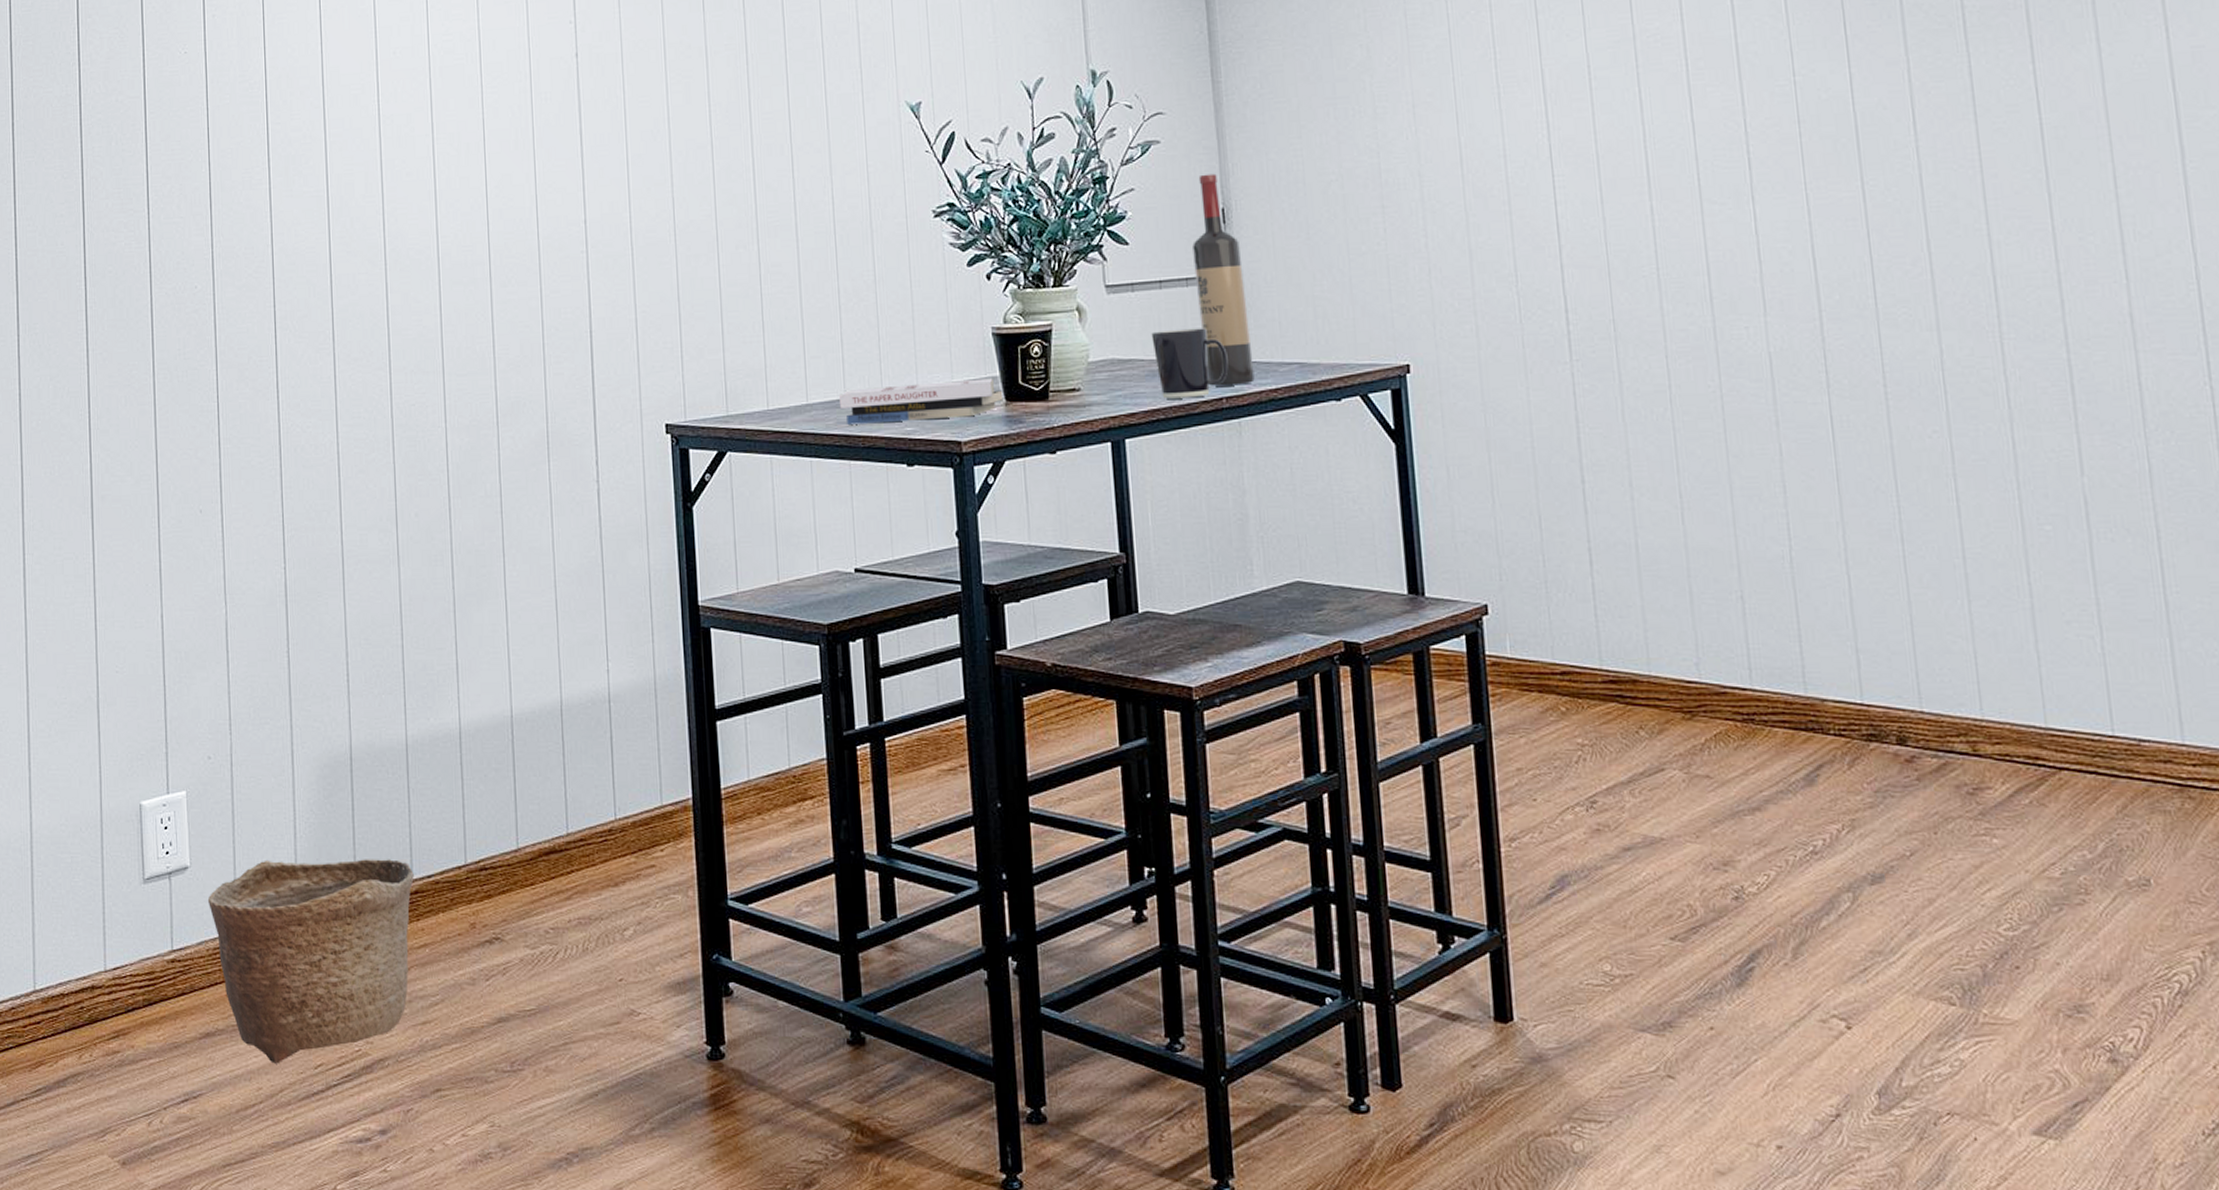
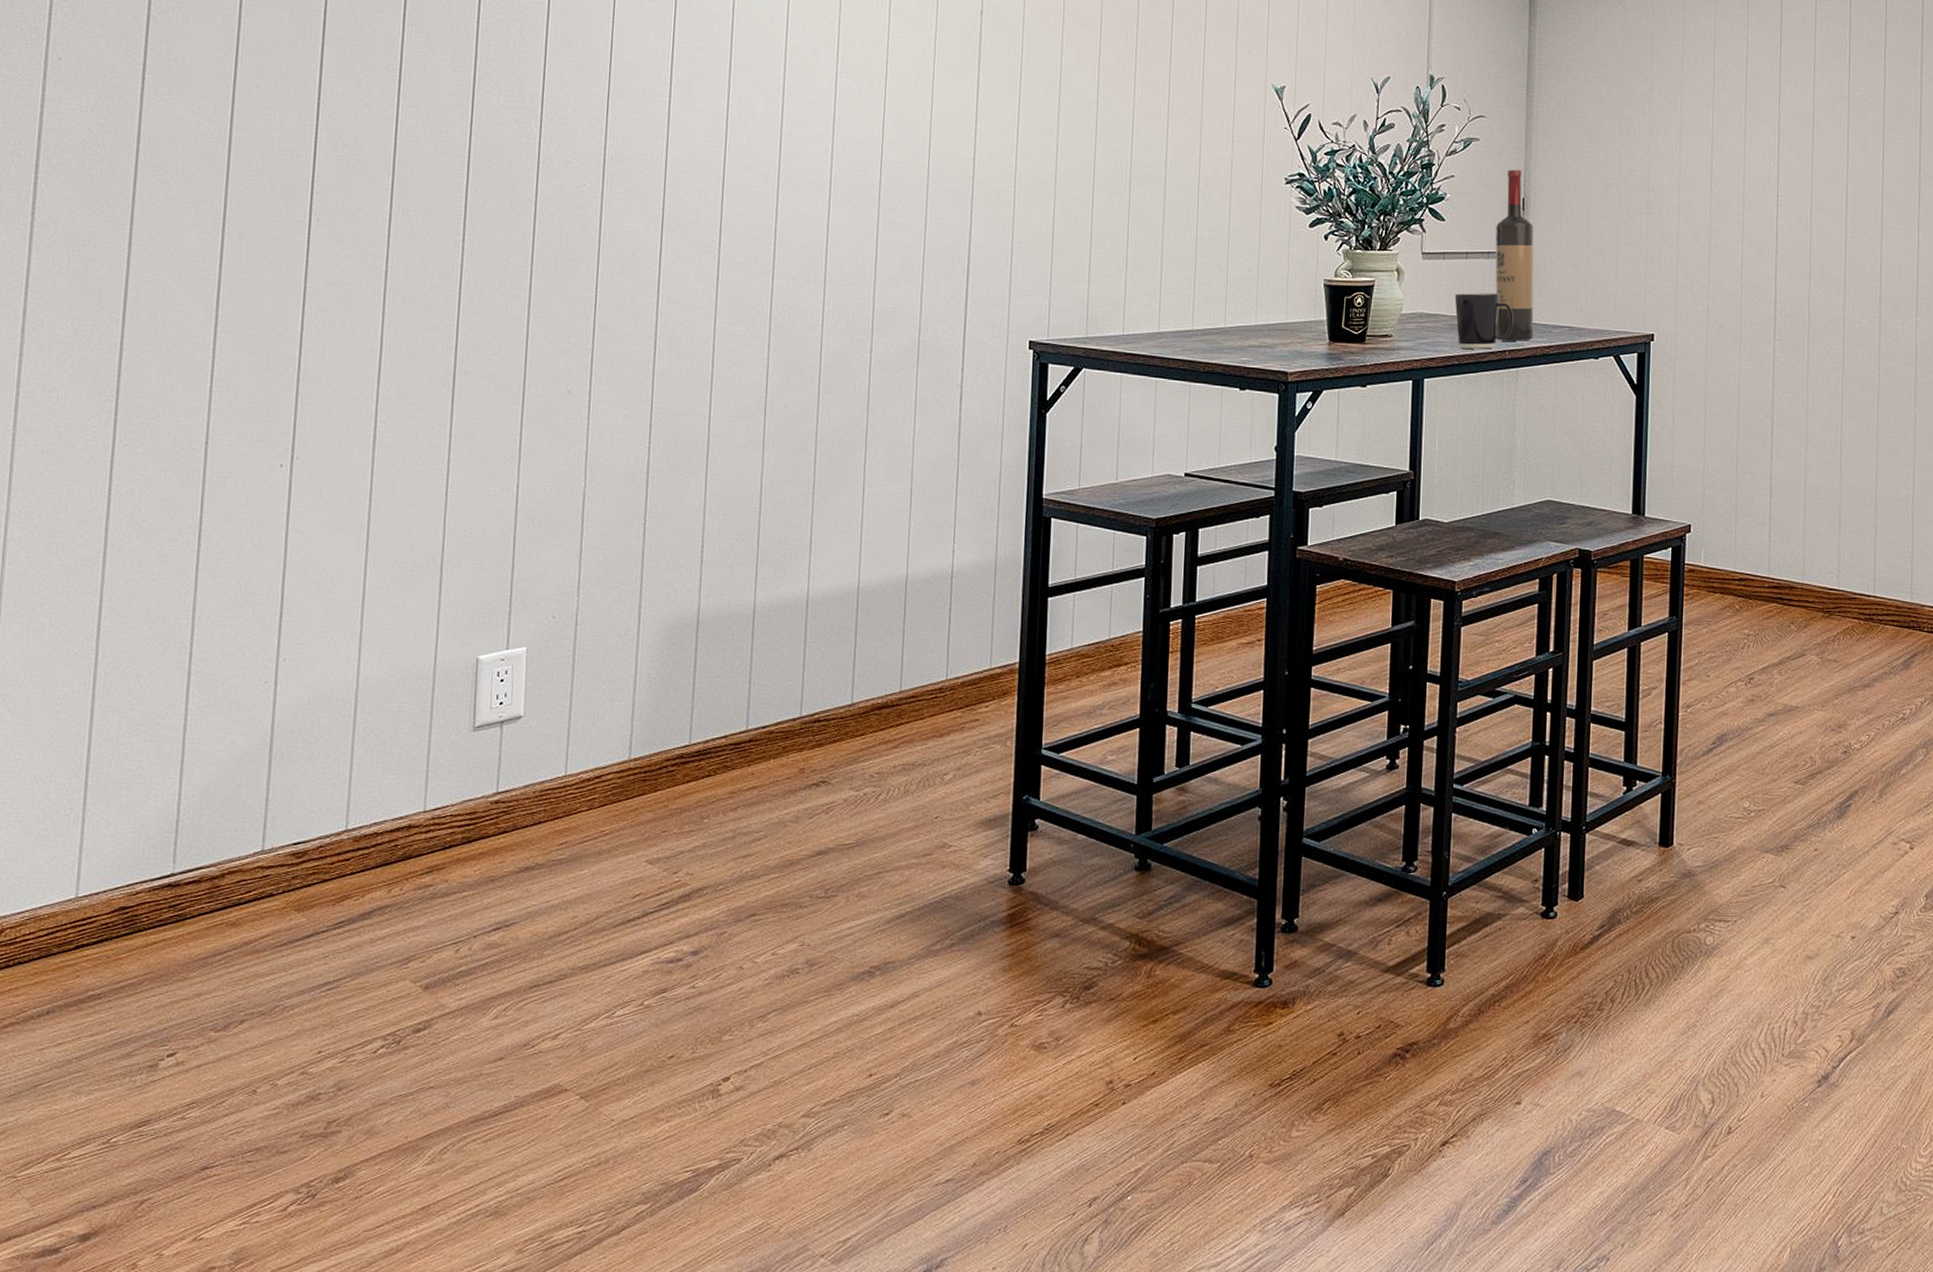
basket: present [207,859,414,1064] -> none [538,710,749,894]
books: present [838,378,1004,424] -> none [1186,321,1328,353]

